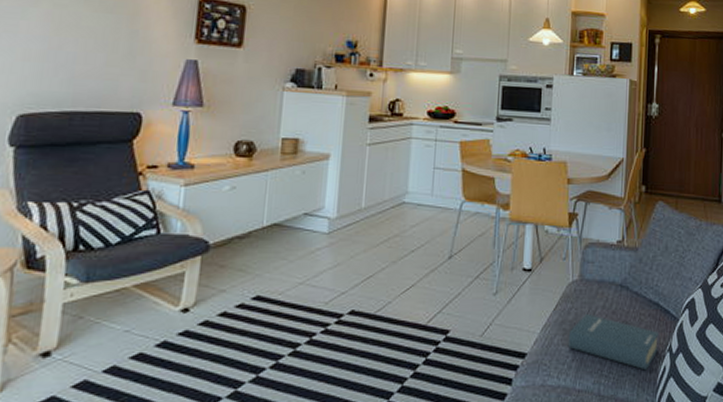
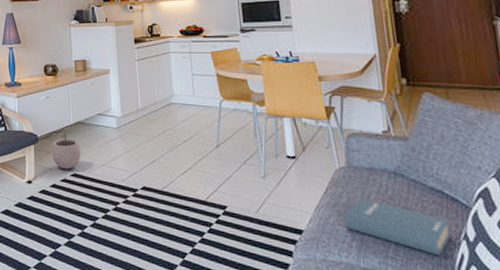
plant pot: none [227,235,272,291] -> present [51,130,81,170]

